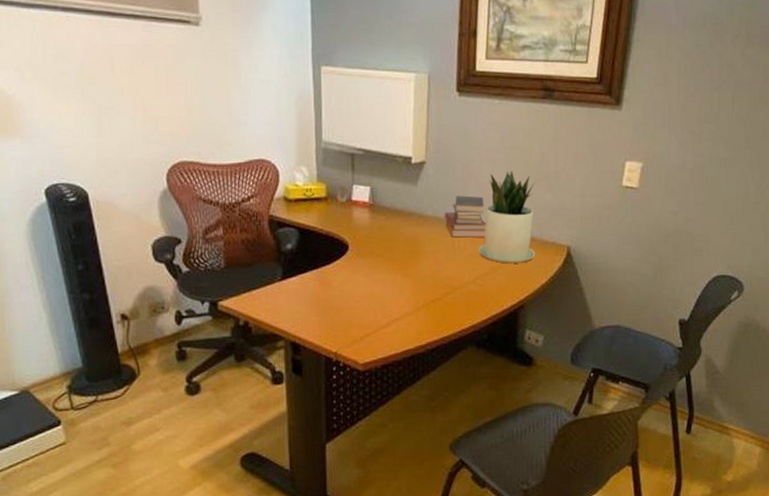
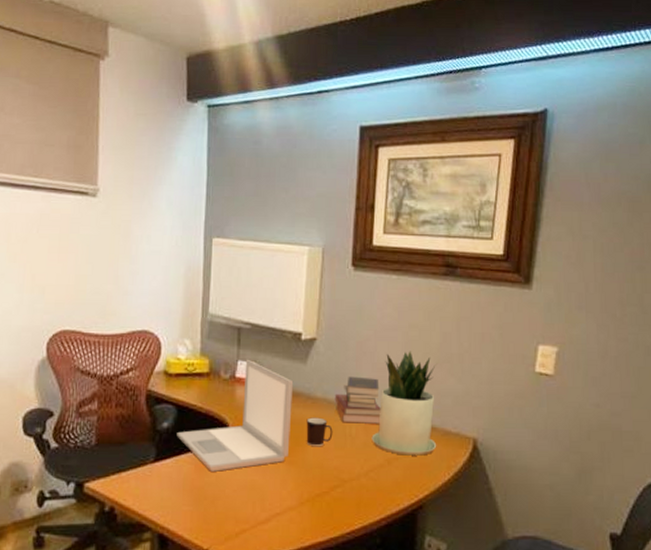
laptop: none [300,183,406,286] -> present [177,359,294,472]
mug: none [419,234,443,260] -> present [306,417,333,447]

